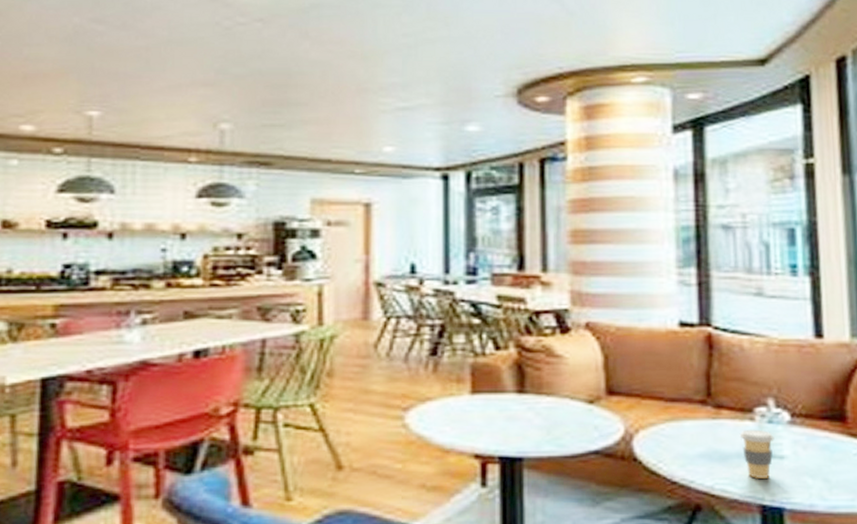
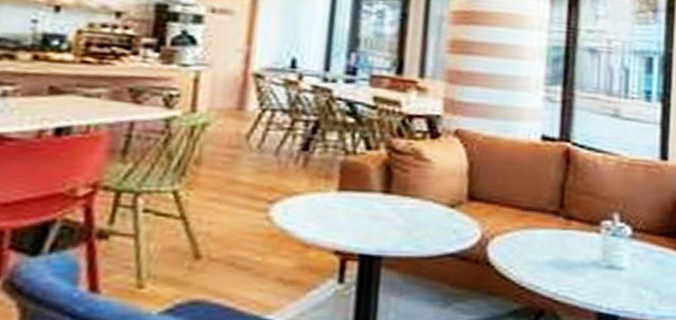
coffee cup: present [739,429,775,480] -> none [585,240,616,289]

